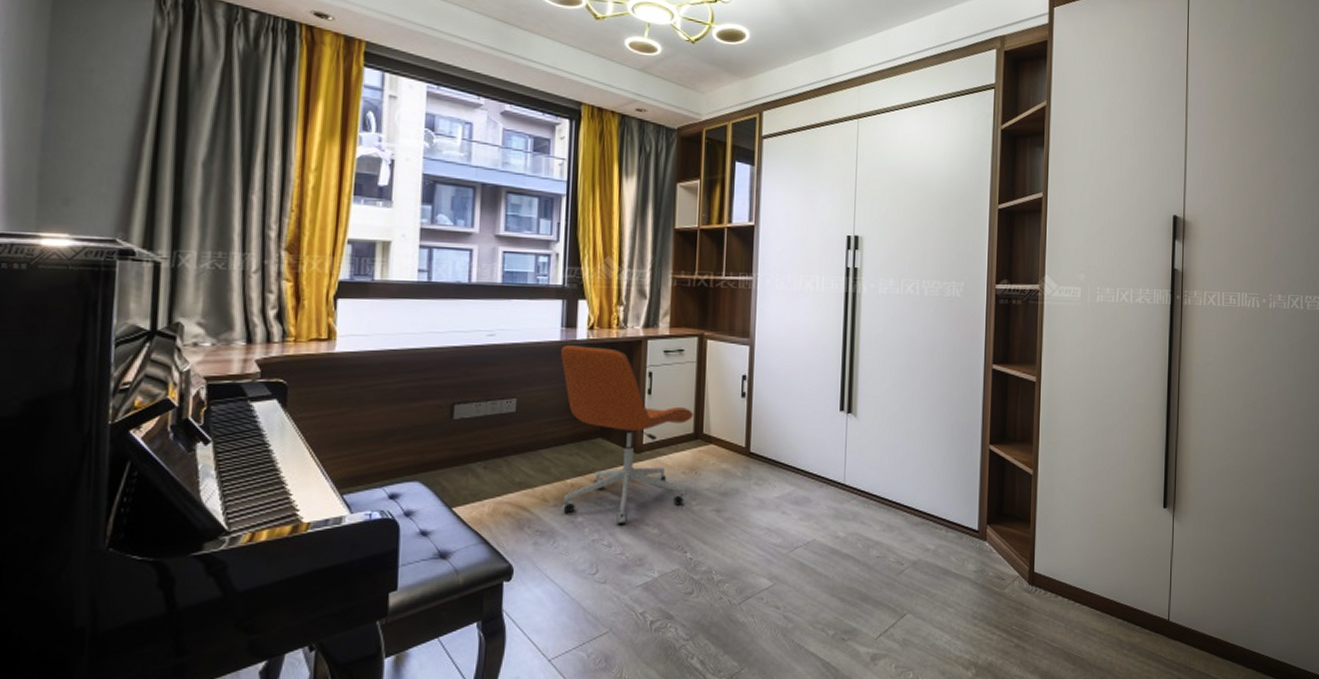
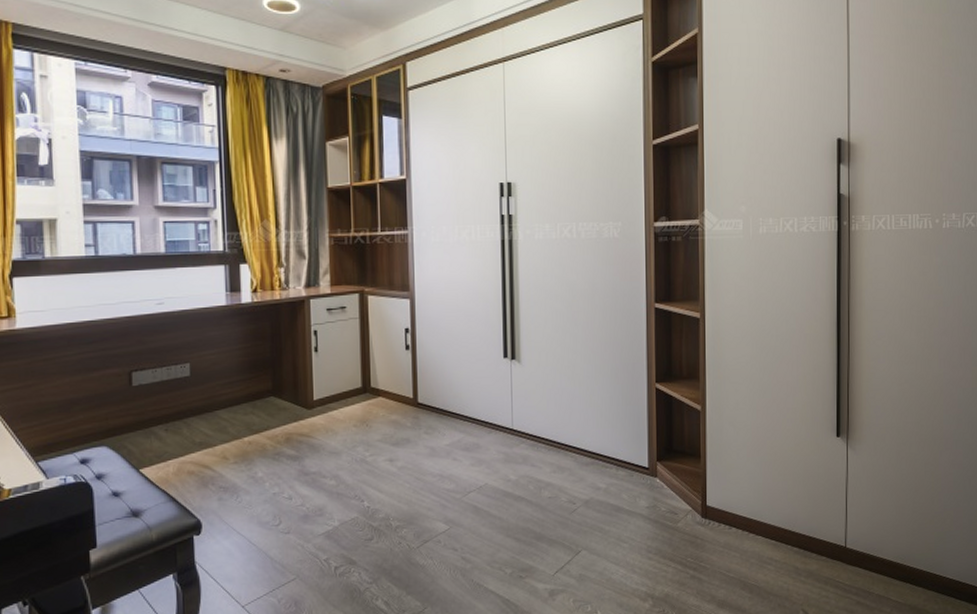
office chair: present [560,344,694,525] -> none [227,308,360,479]

